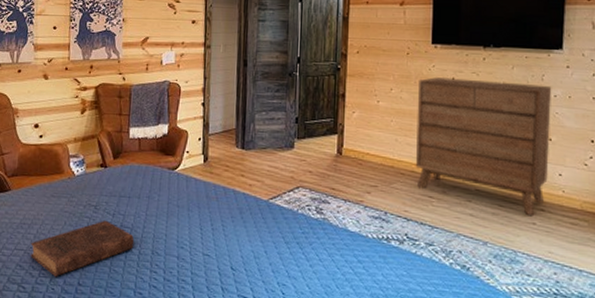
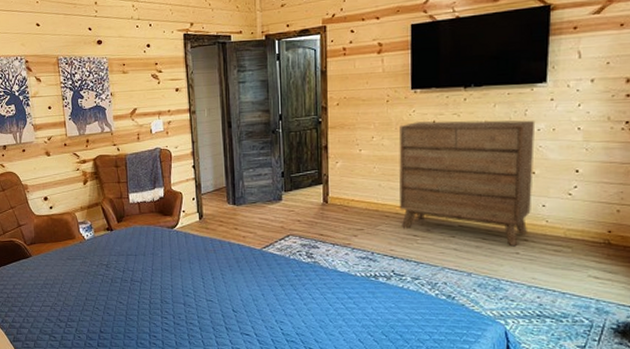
book: present [30,220,135,277] -> none [55,276,145,327]

